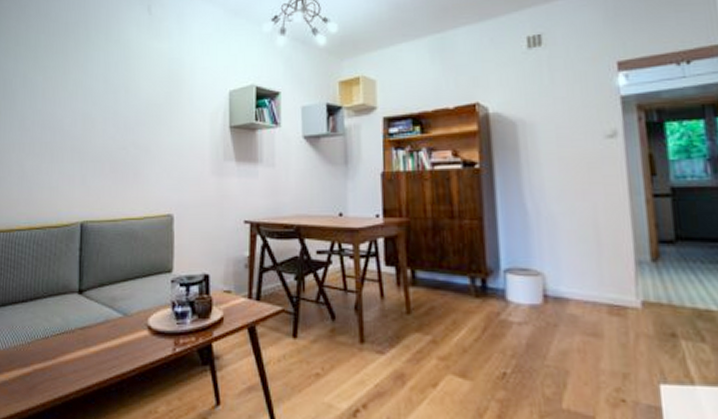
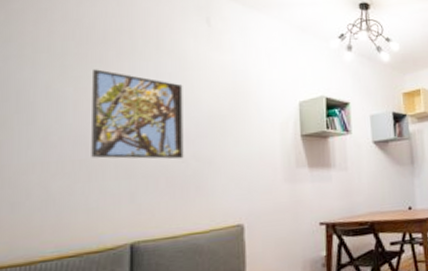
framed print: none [54,59,126,146] -> present [91,69,184,159]

